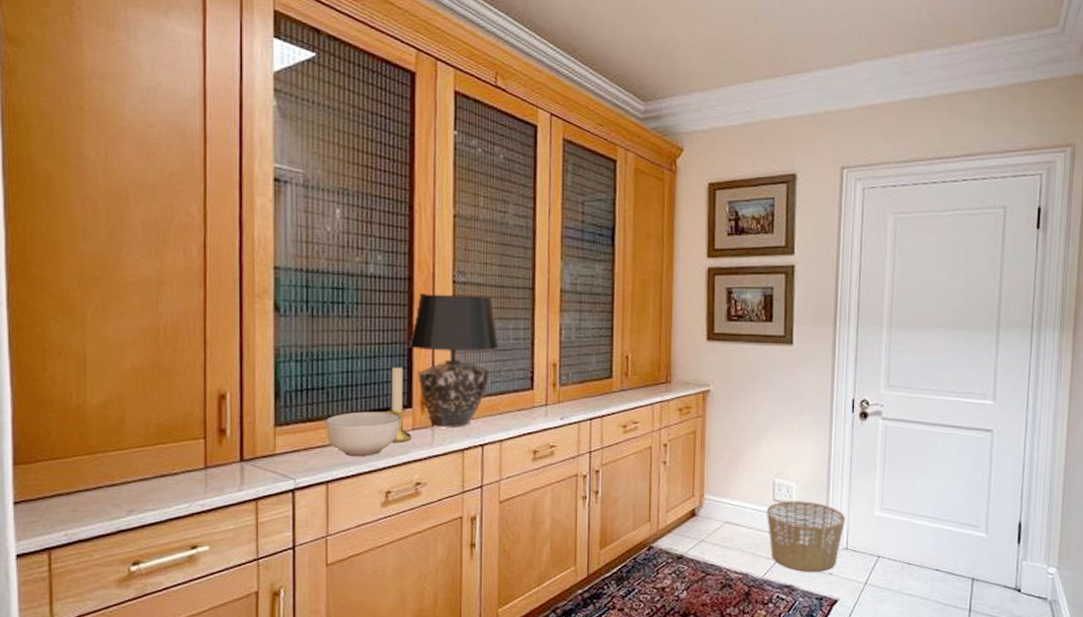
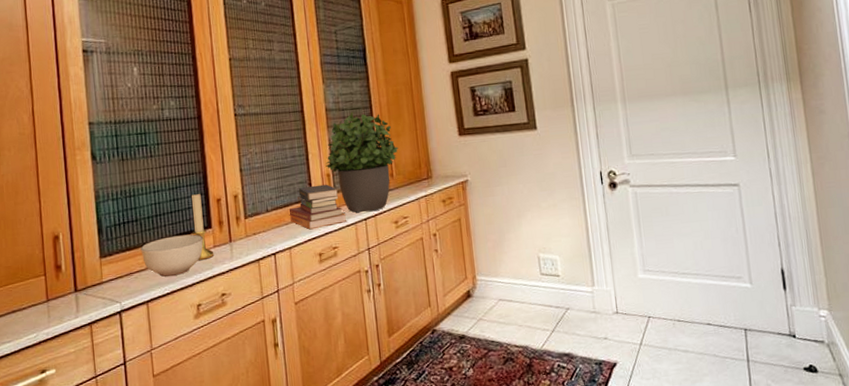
table lamp: present [406,293,498,427] -> none [201,123,279,243]
books: none [503,374,570,423] -> present [287,184,347,230]
potted plant: none [553,297,638,412] -> present [325,112,399,213]
basket: present [766,501,845,572] -> none [535,271,612,339]

